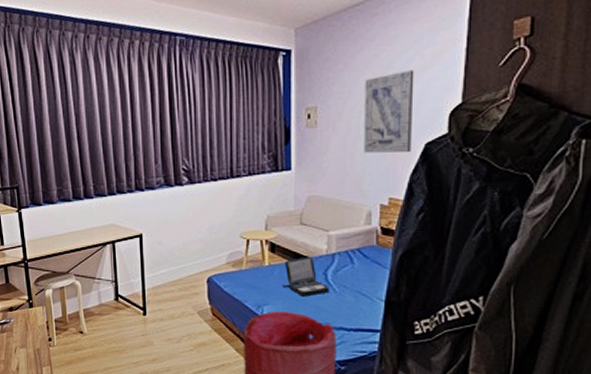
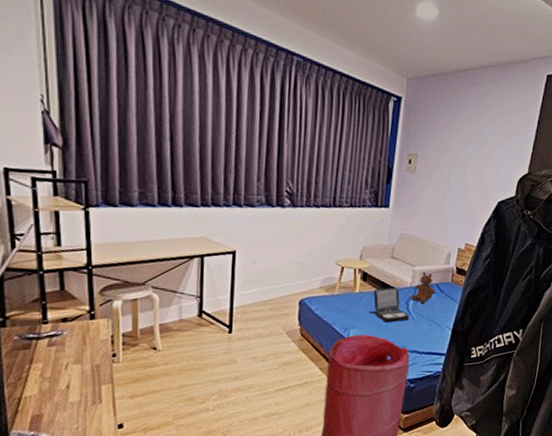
teddy bear: none [329,236,358,273] -> present [411,271,436,304]
wall art: present [364,70,414,153] -> none [451,137,498,208]

